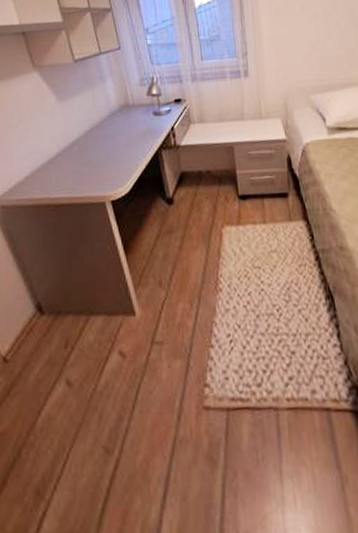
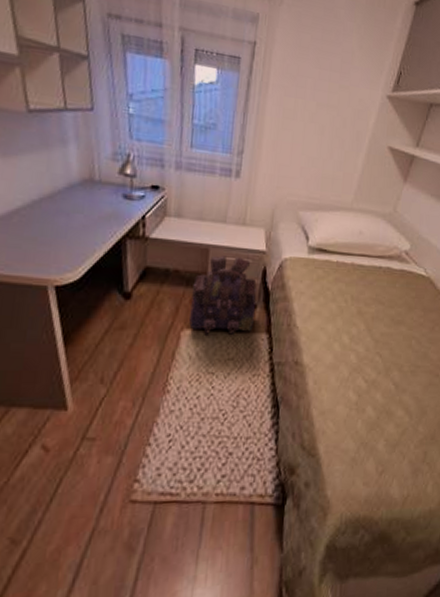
backpack: none [225,149,289,230] -> present [189,256,258,335]

